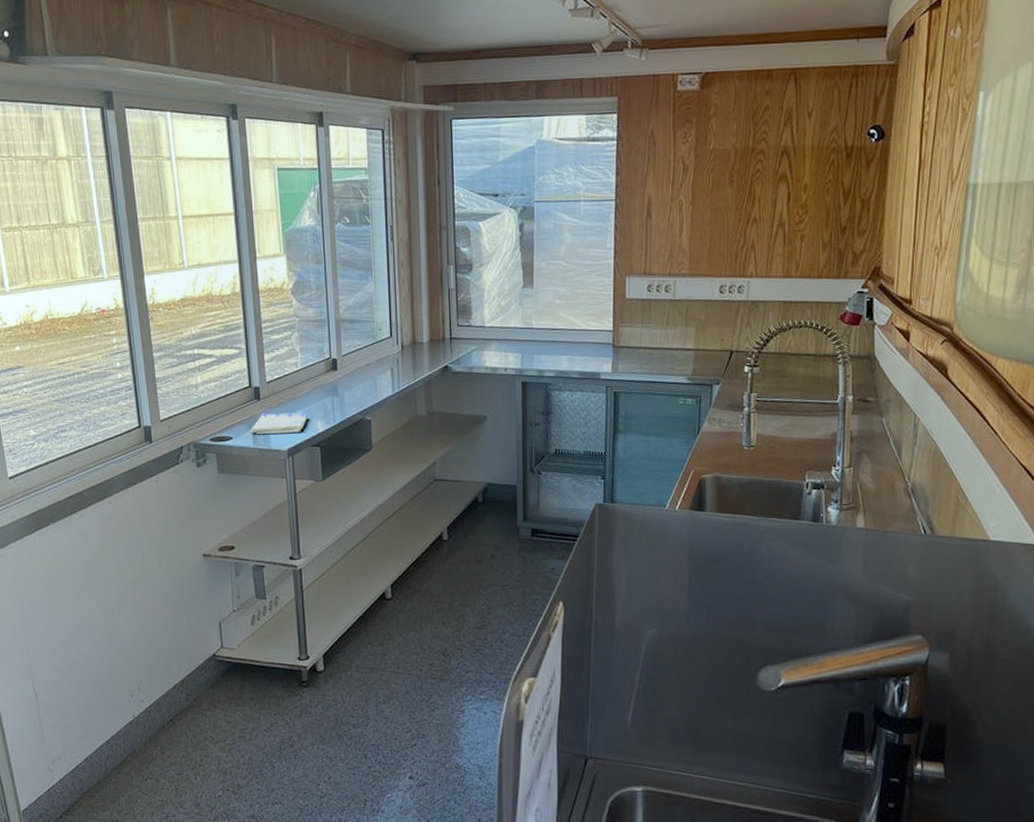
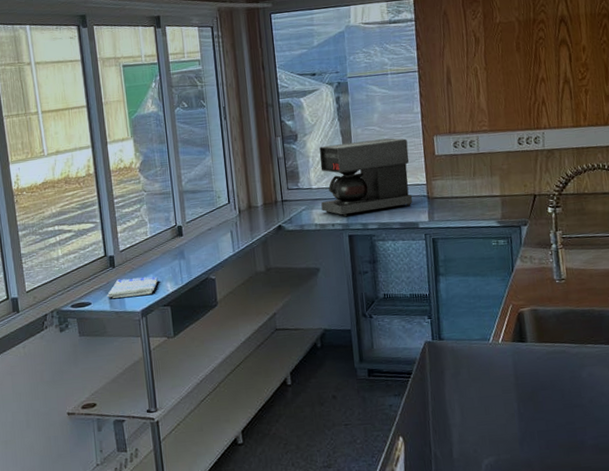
coffee maker: none [494,275,597,360] -> present [319,138,413,216]

